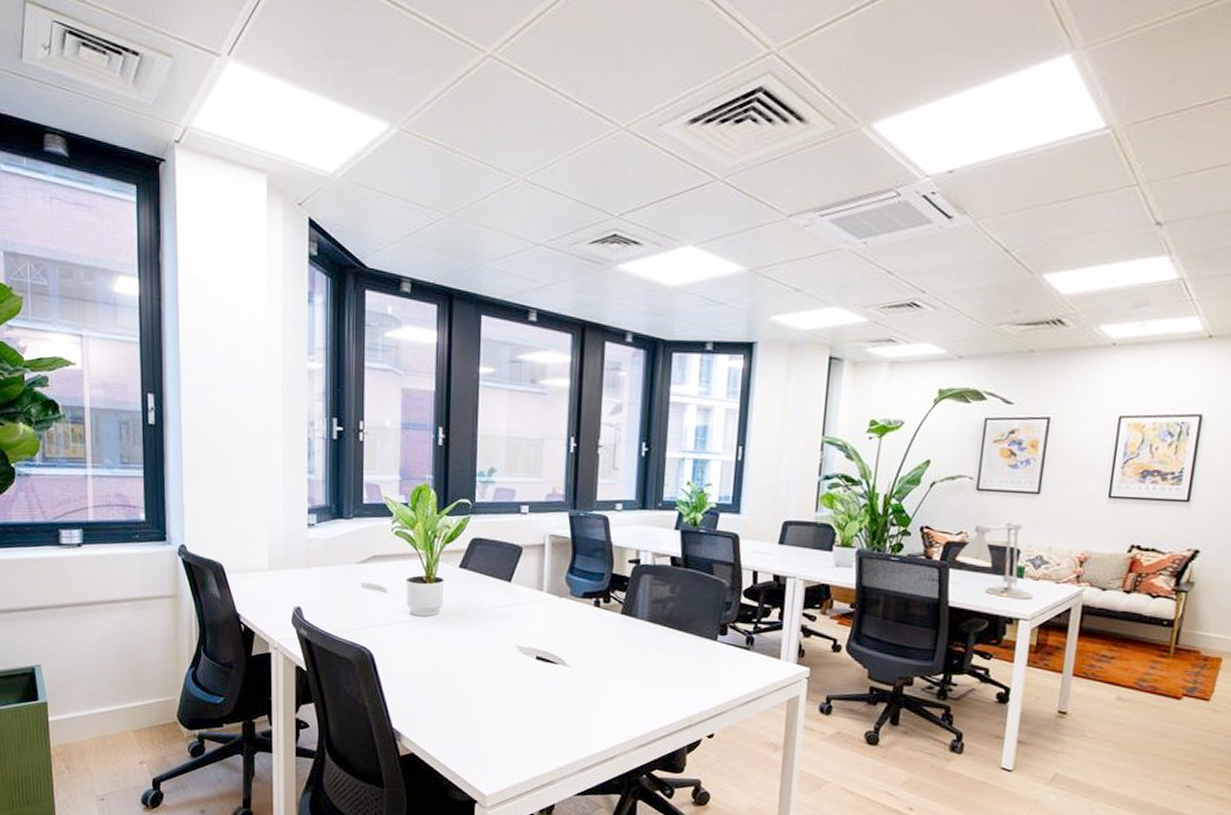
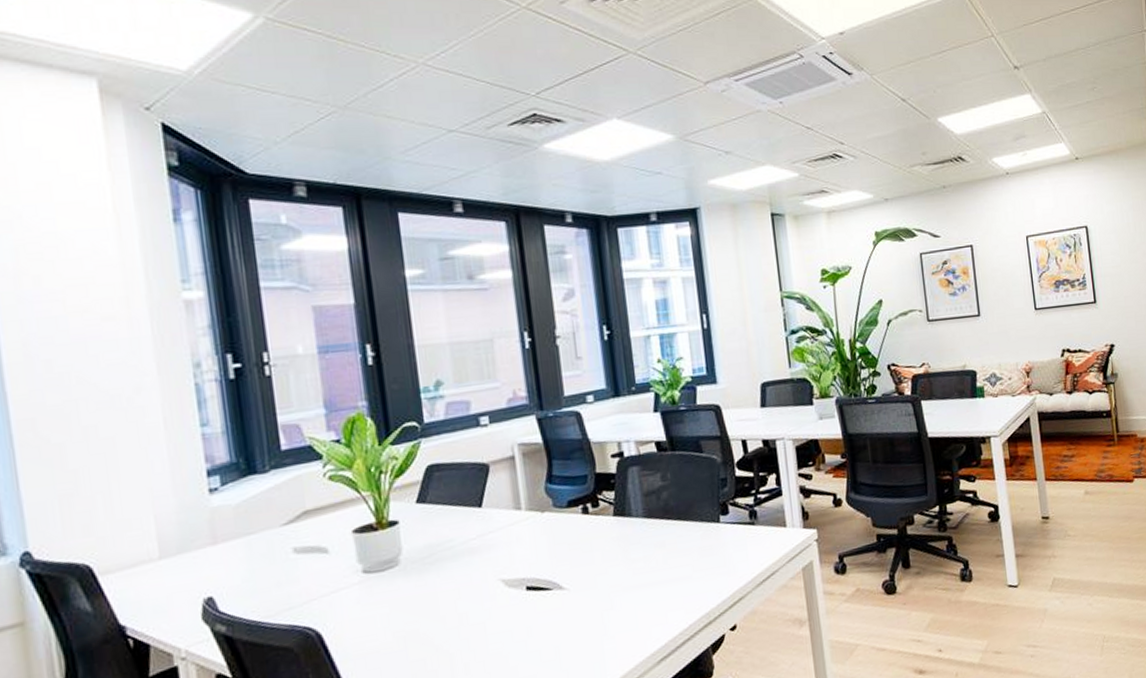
desk lamp: present [955,522,1033,600] -> none [924,346,996,420]

